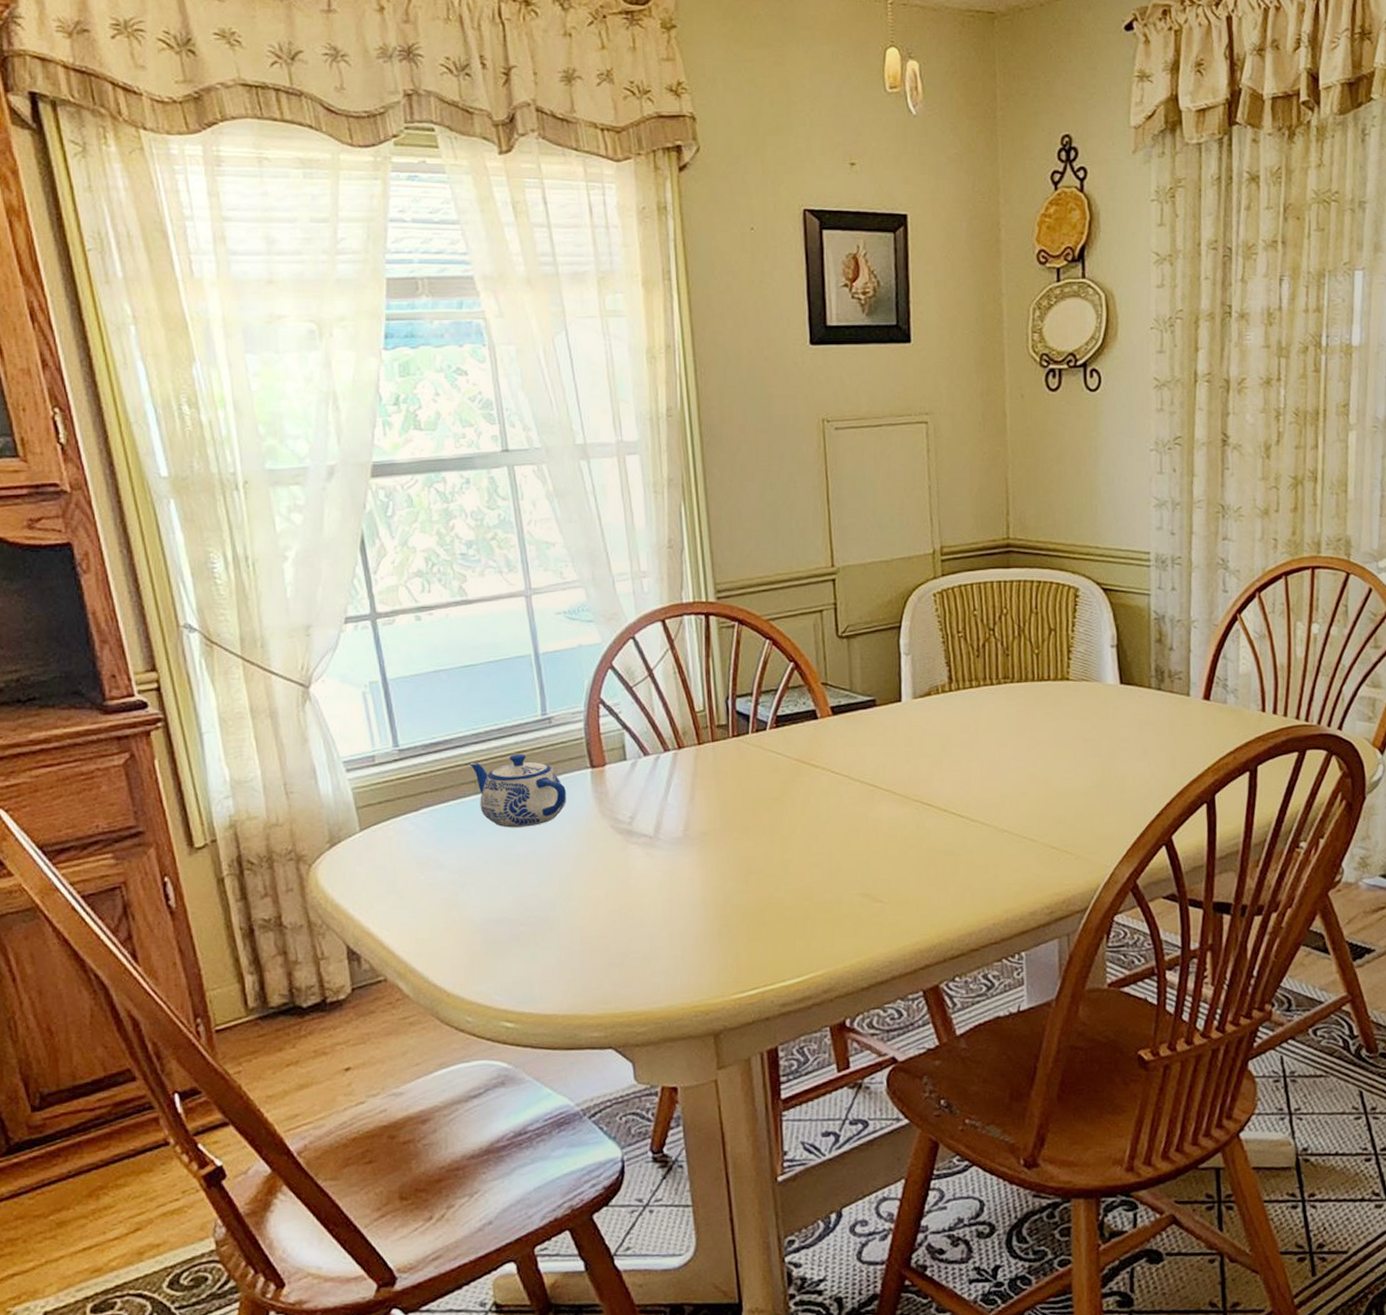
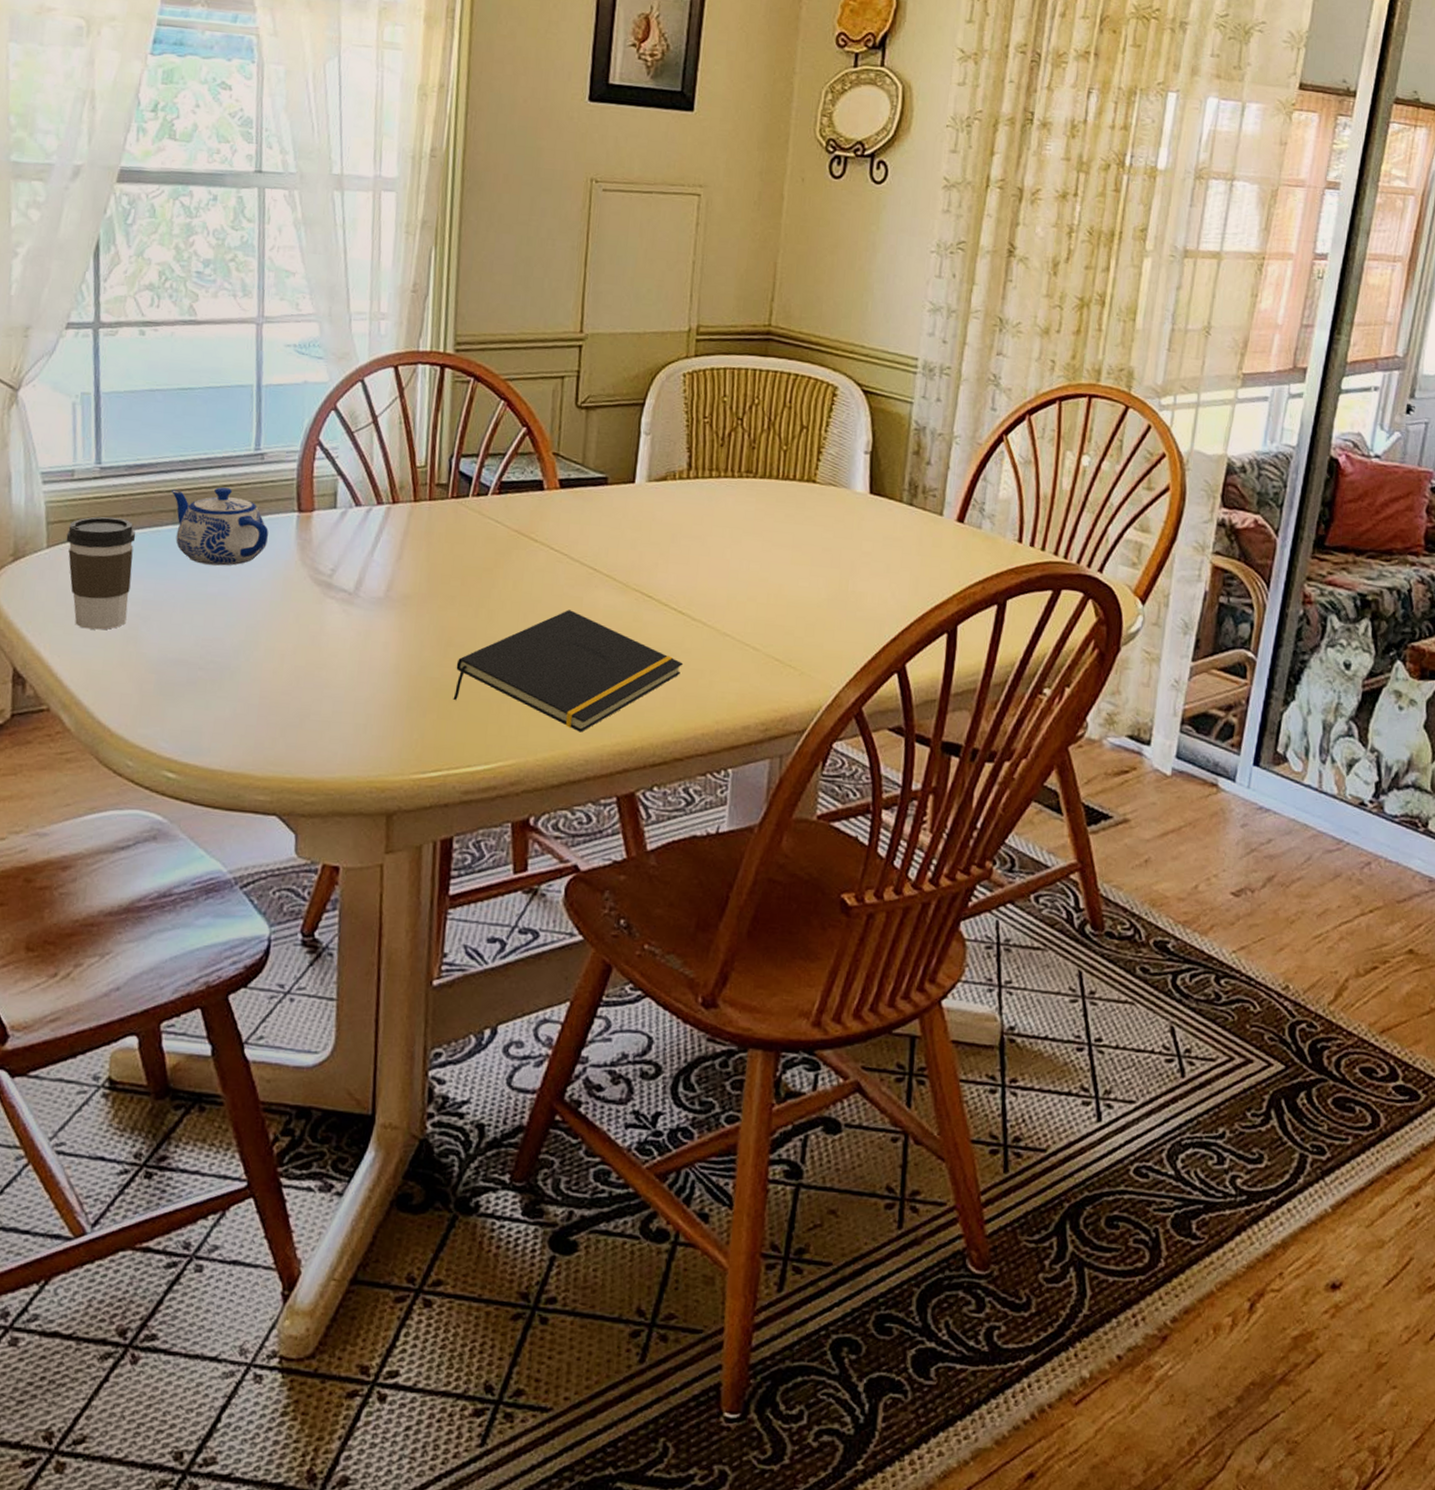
coffee cup: none [376,794,445,902] -> present [66,516,136,630]
notepad: none [759,826,968,937] -> present [453,610,684,733]

